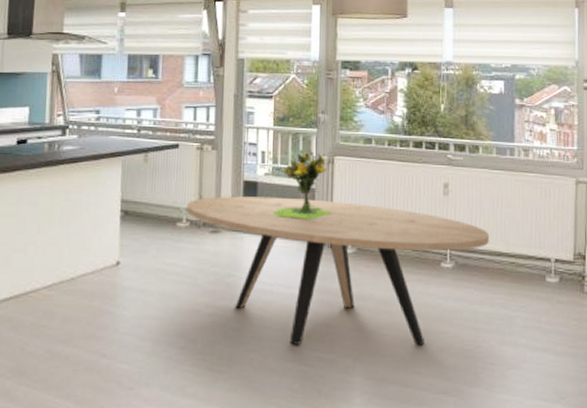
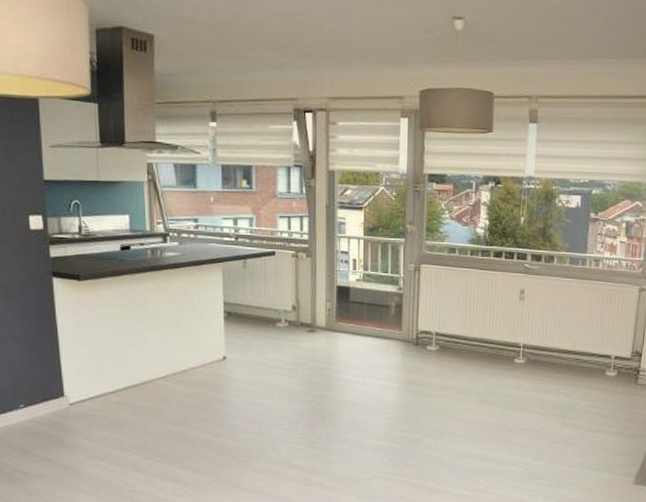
dining table: present [186,196,489,345] -> none [285,299,558,427]
bouquet: present [273,149,332,220] -> none [364,258,418,322]

